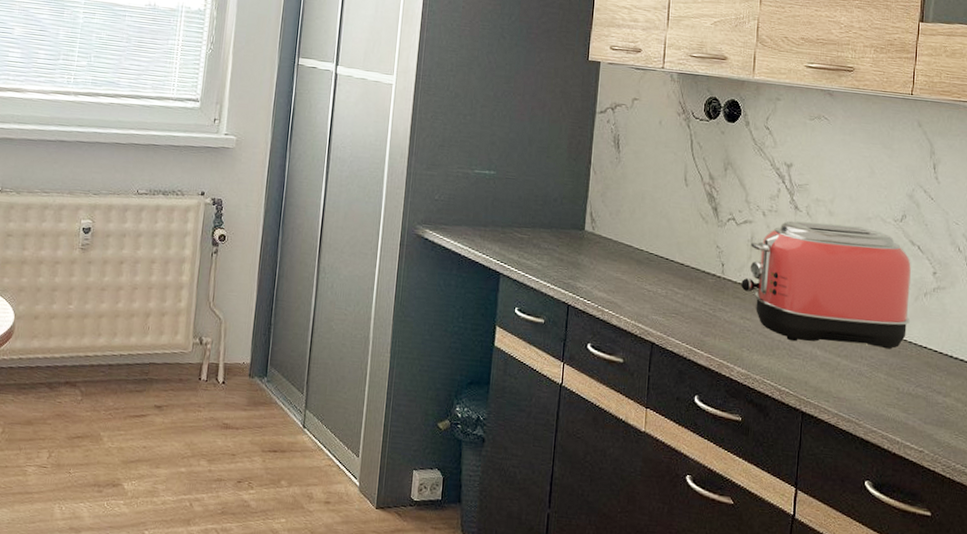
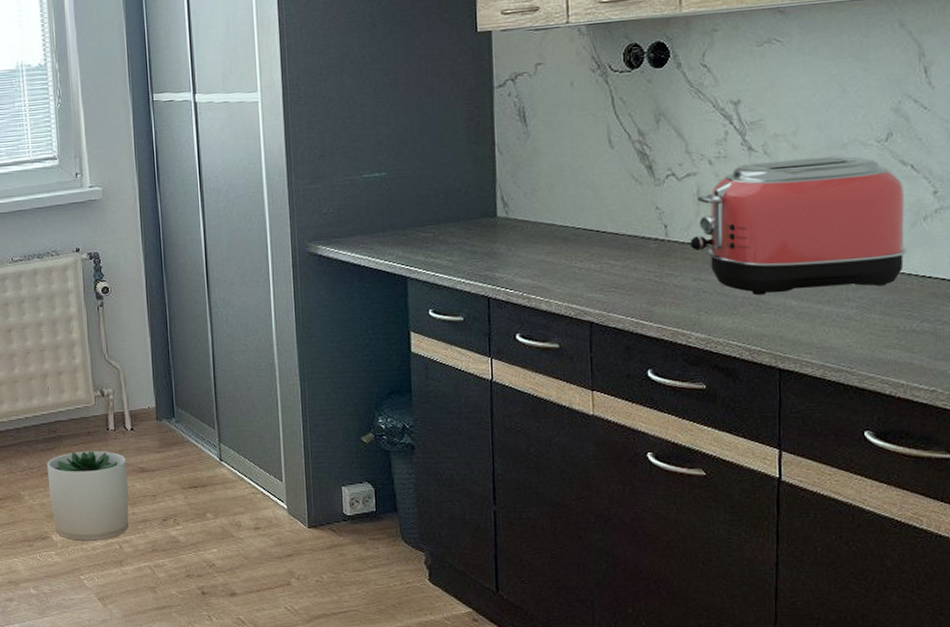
planter: none [128,397,213,495] -> present [47,451,129,541]

